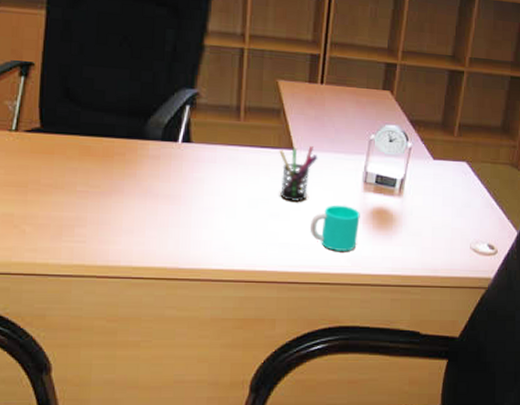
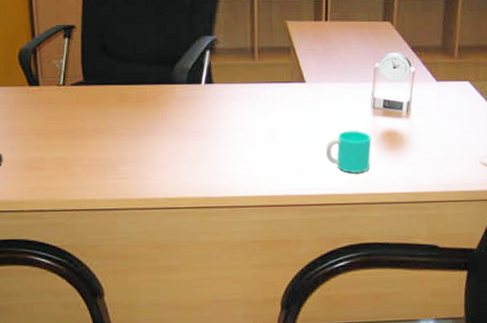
pen holder: present [279,146,318,203] -> none [292,78,328,131]

